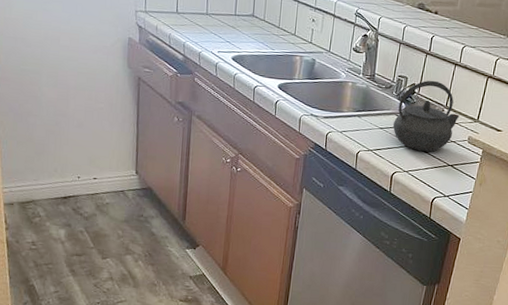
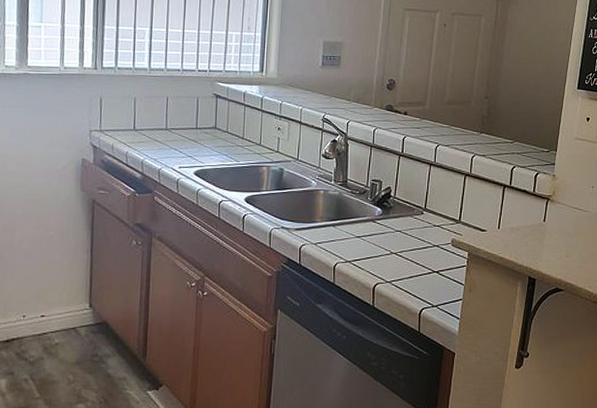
kettle: present [392,80,460,152] -> none [370,182,440,259]

